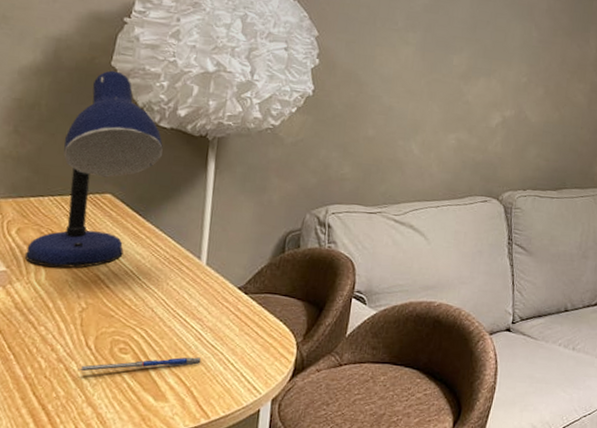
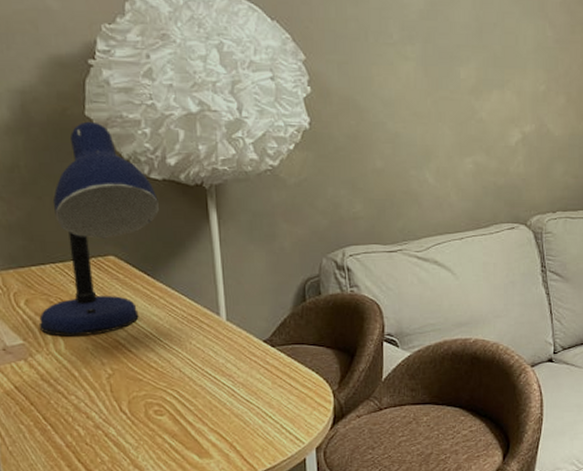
pen: present [77,357,201,373] -> none [117,413,239,437]

